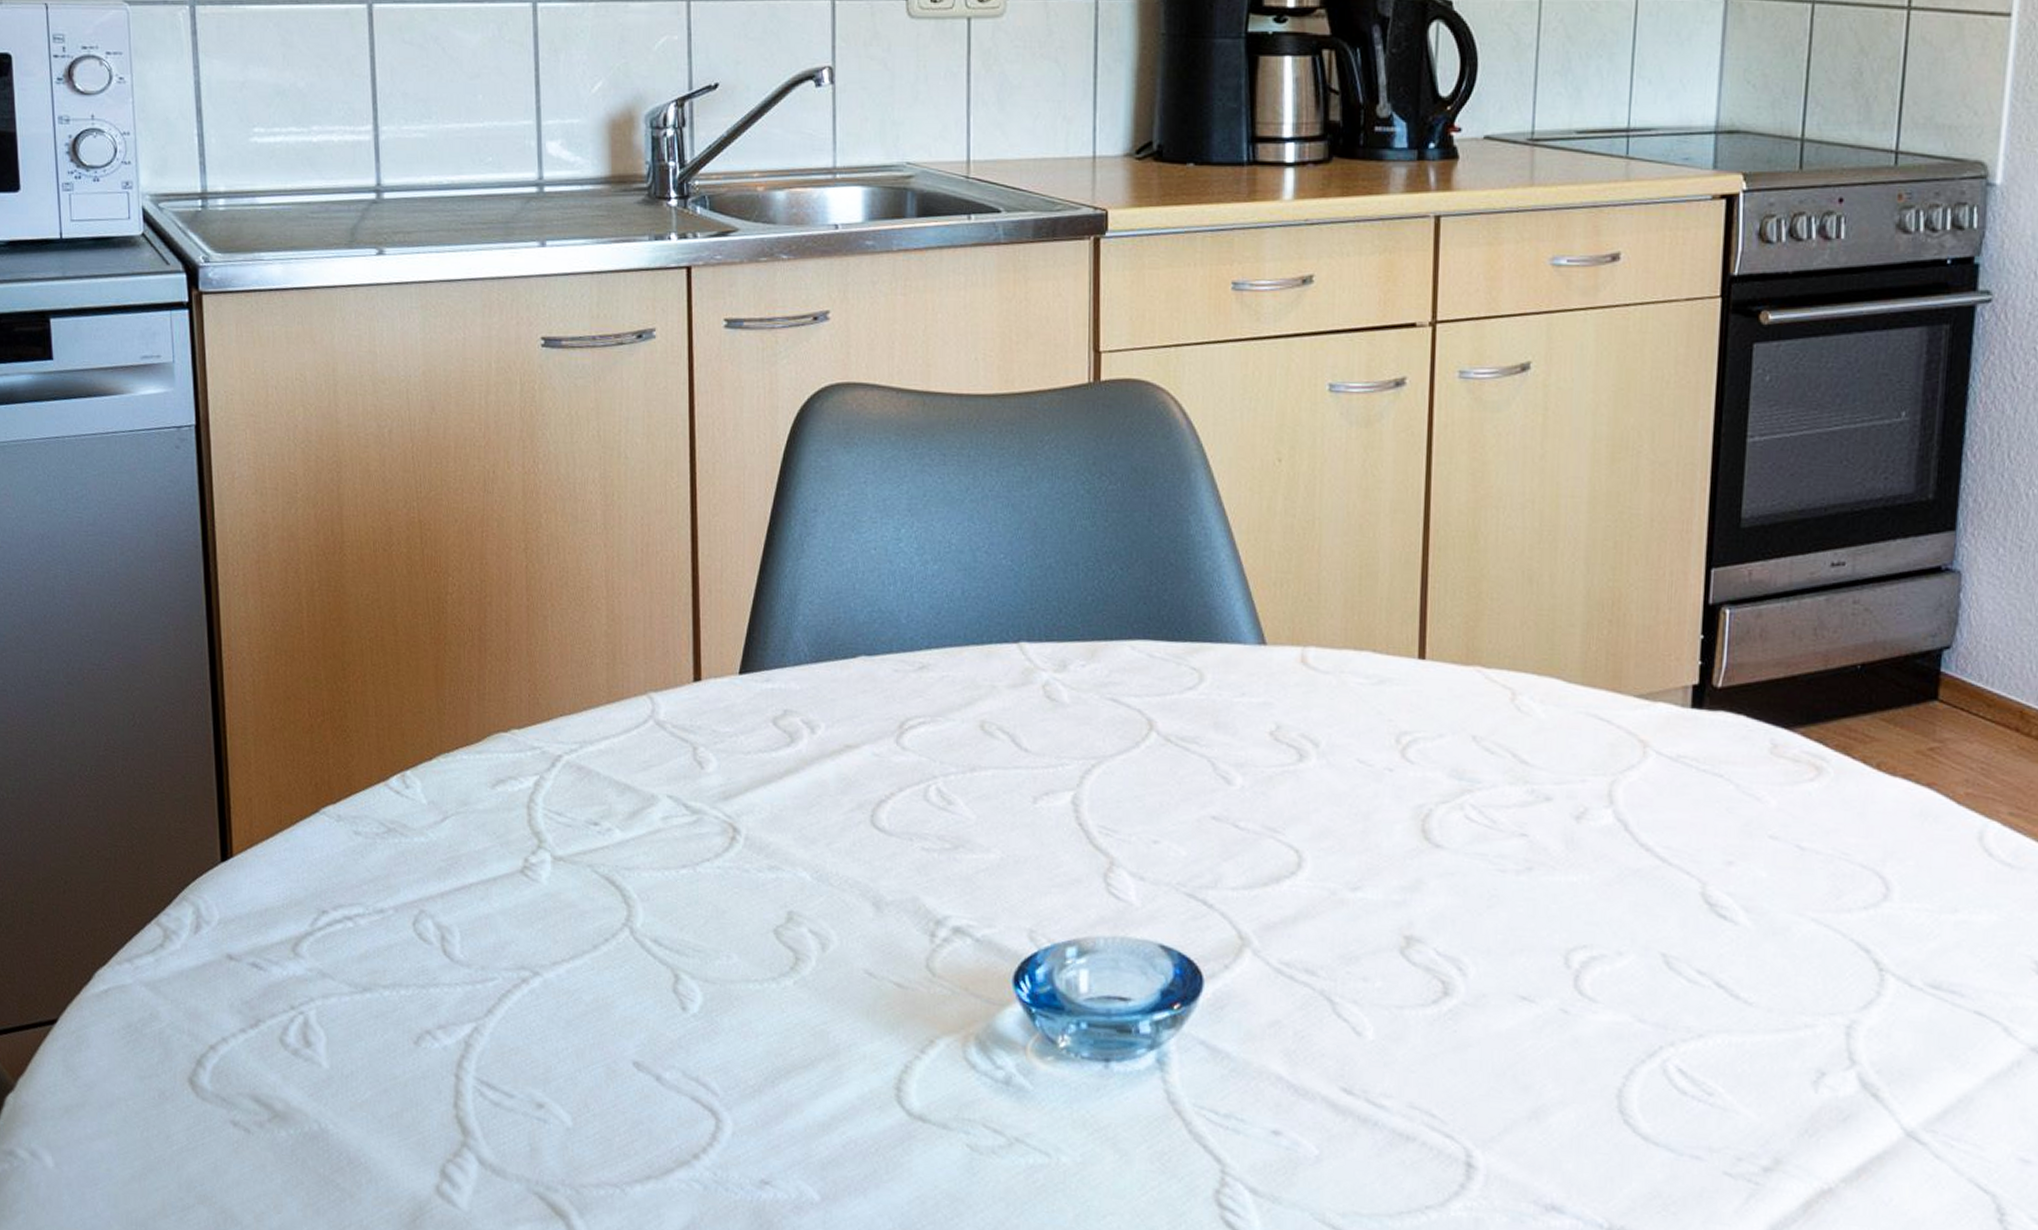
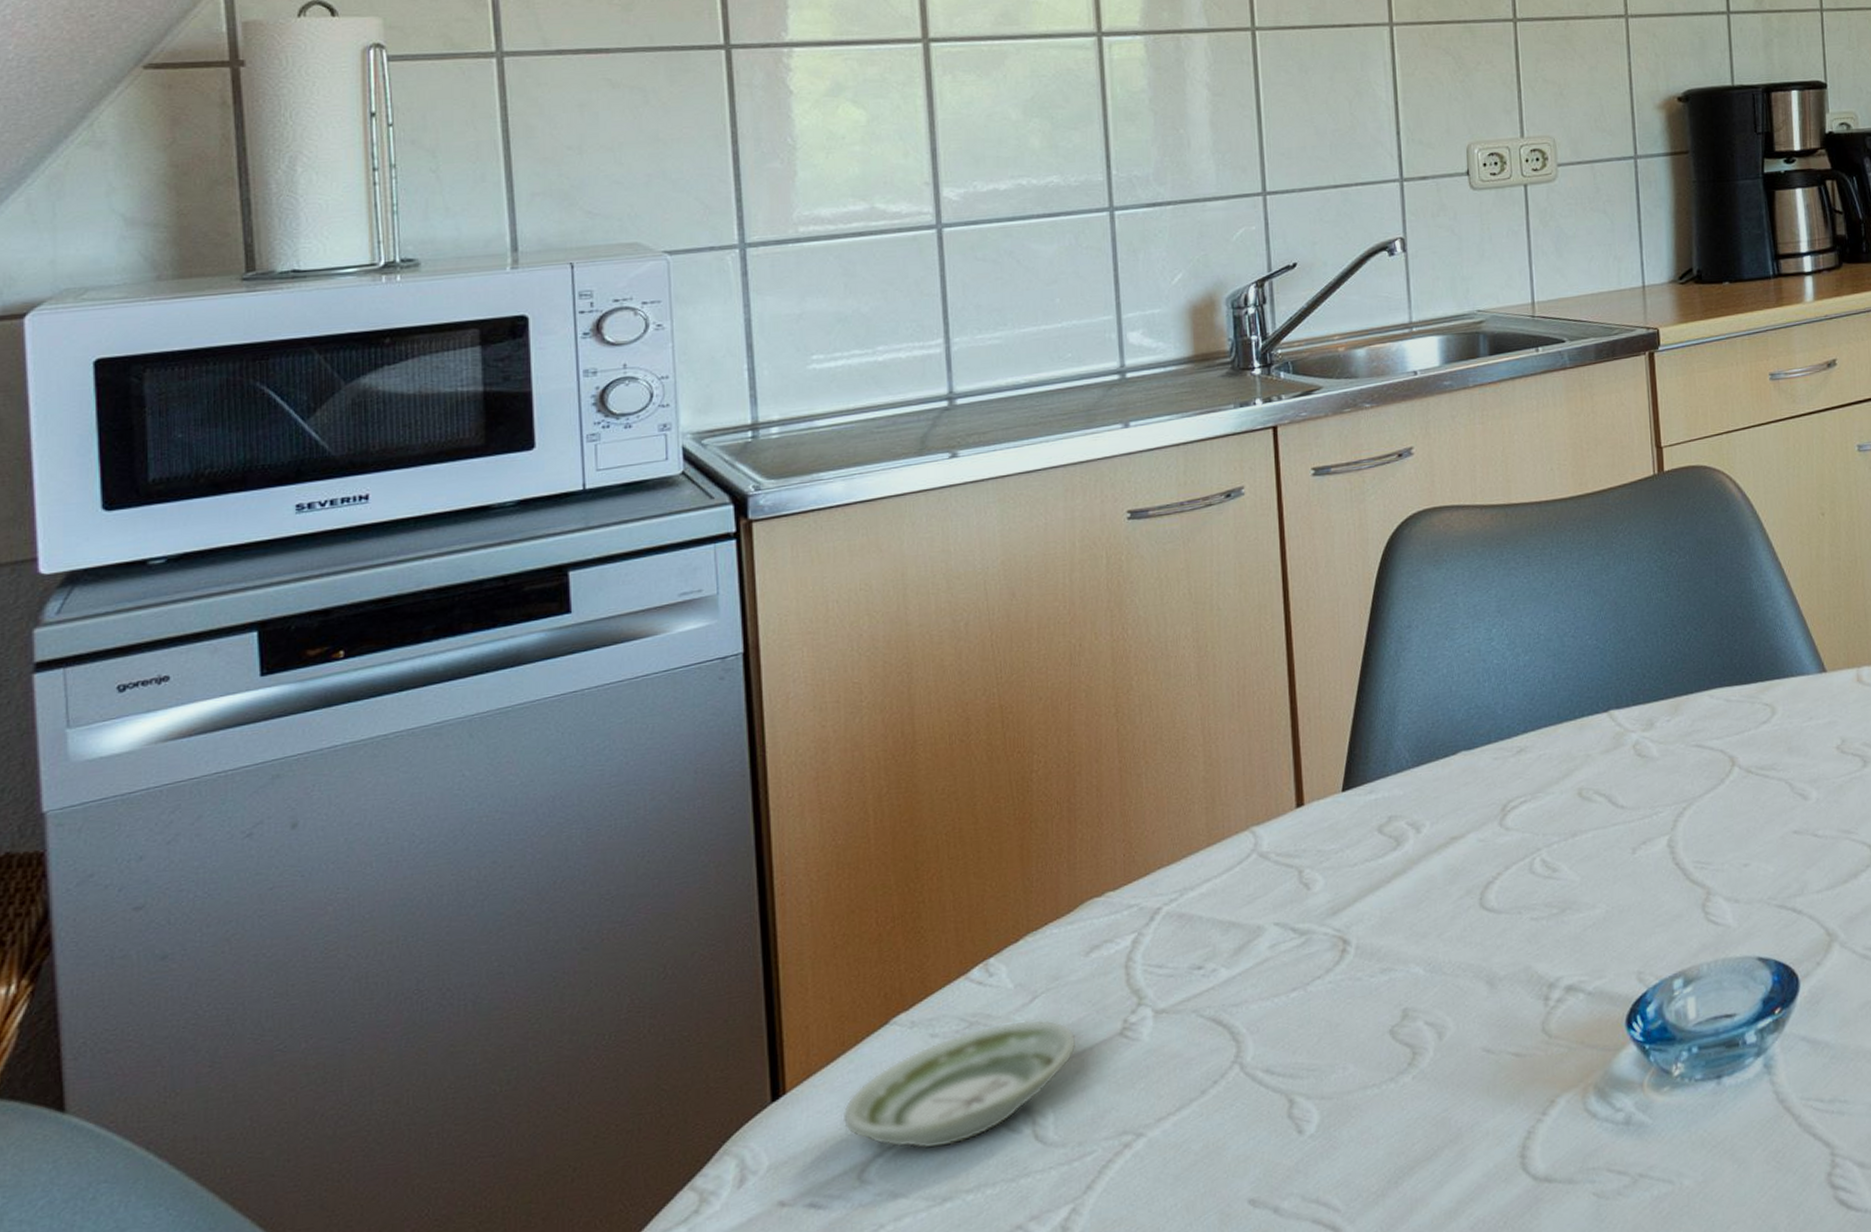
saucer: none [279,835,482,941] -> present [842,1019,1077,1149]

